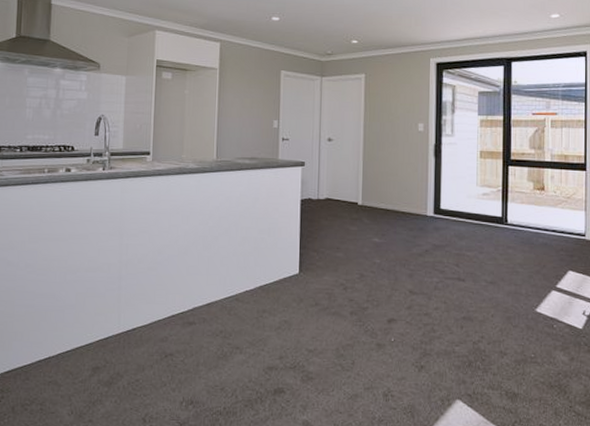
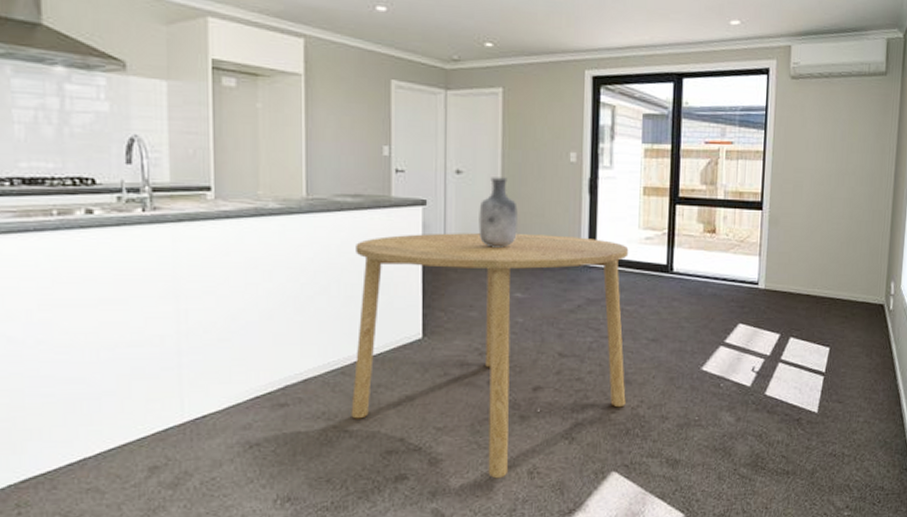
dining table: none [242,188,468,398] -> present [351,233,629,479]
vase: none [345,143,376,200] -> present [478,177,518,248]

